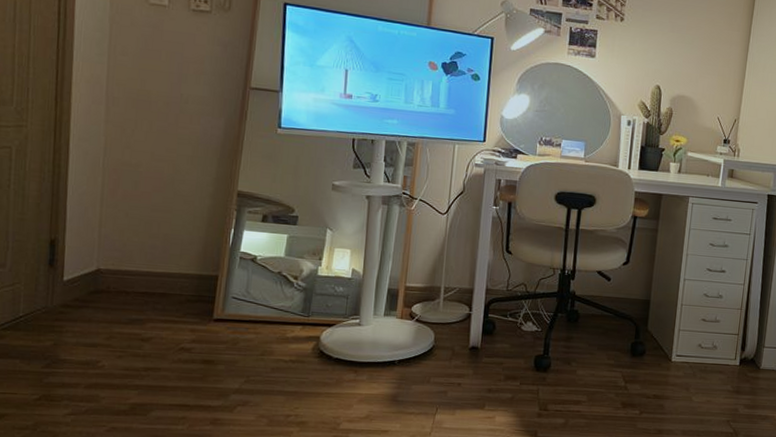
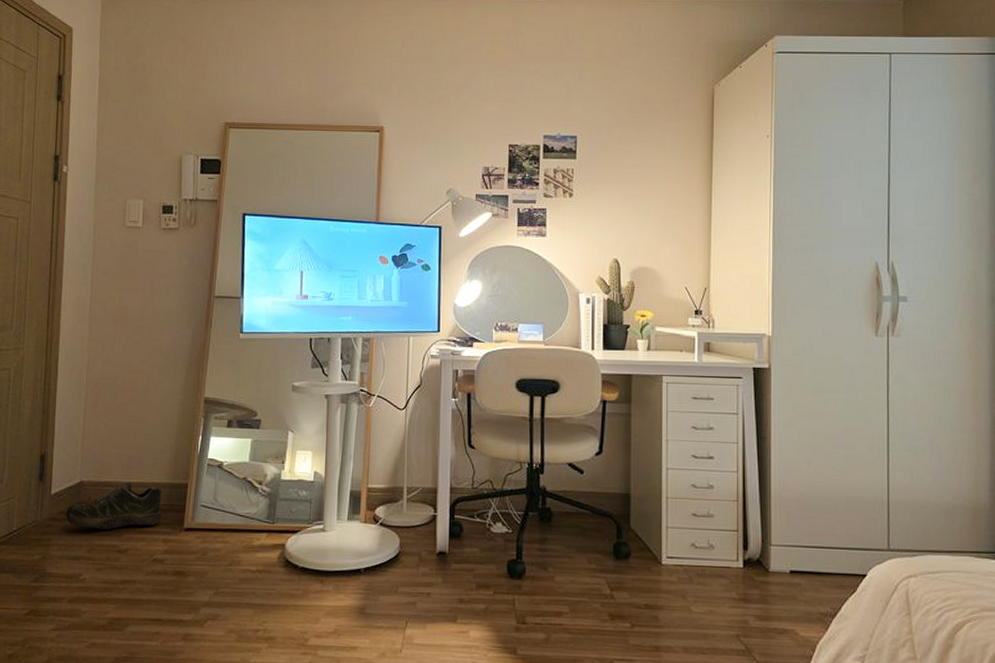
shoe: none [80,271,190,319] -> present [65,481,162,530]

